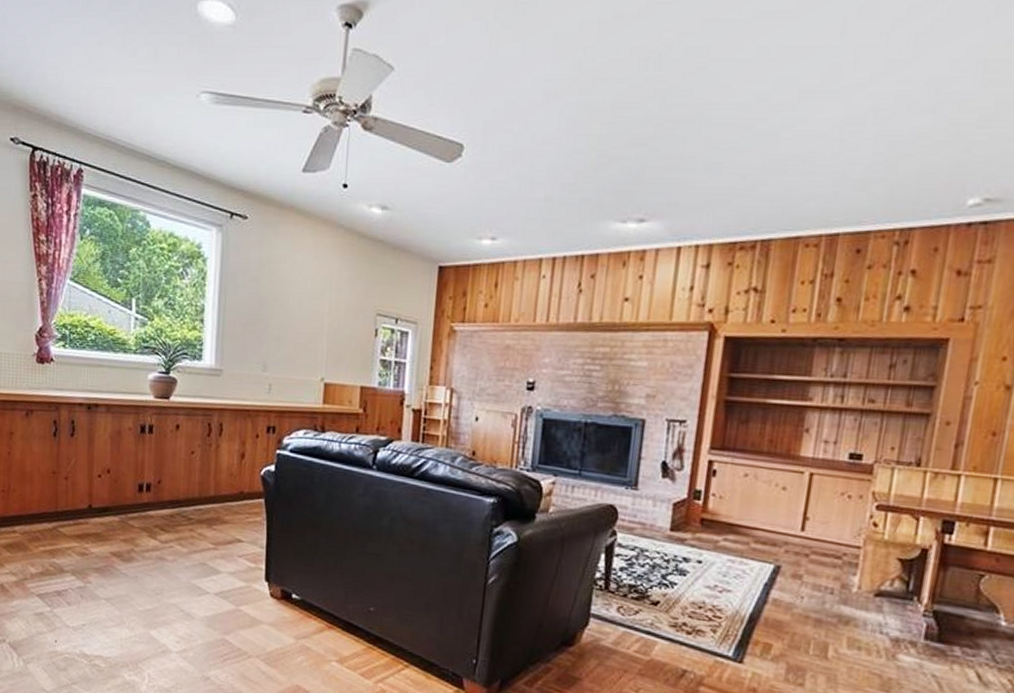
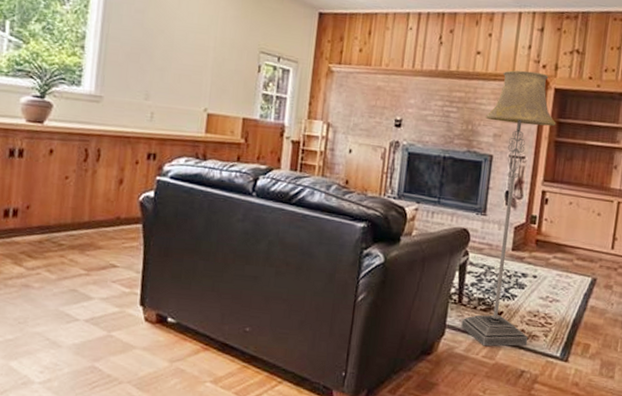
floor lamp: none [608,317,727,642] -> present [461,70,556,347]

